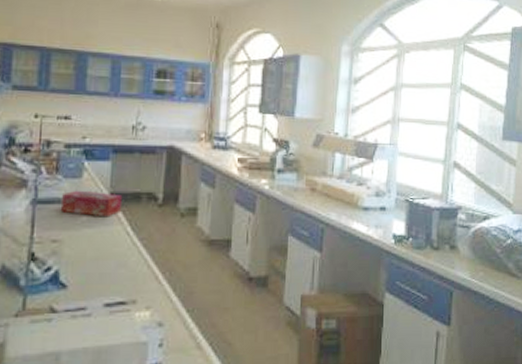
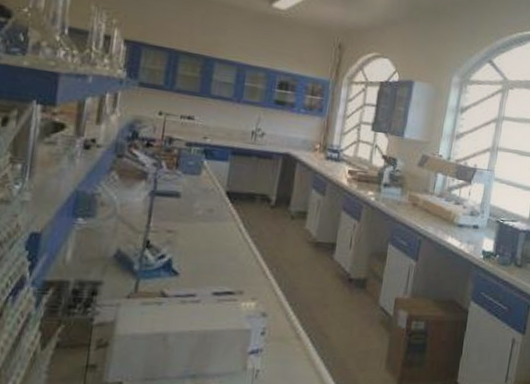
tissue box: present [60,190,123,218] -> none [177,186,238,214]

